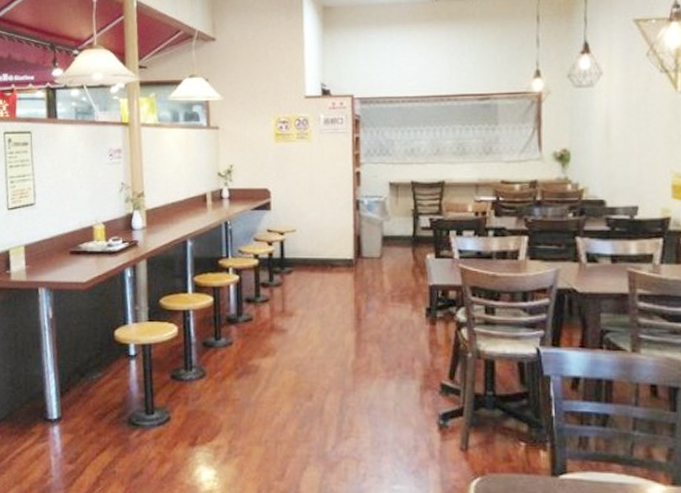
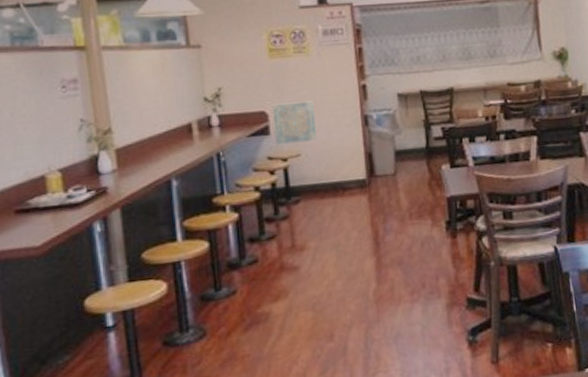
wall art: none [274,183,312,219] -> present [272,101,317,145]

